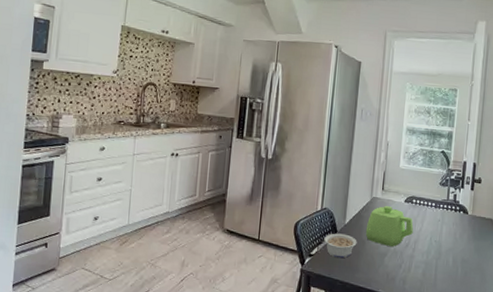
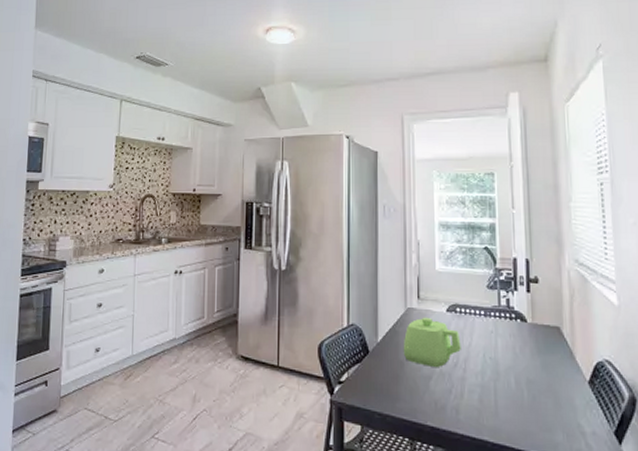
legume: present [321,233,357,259] -> none [352,354,394,385]

